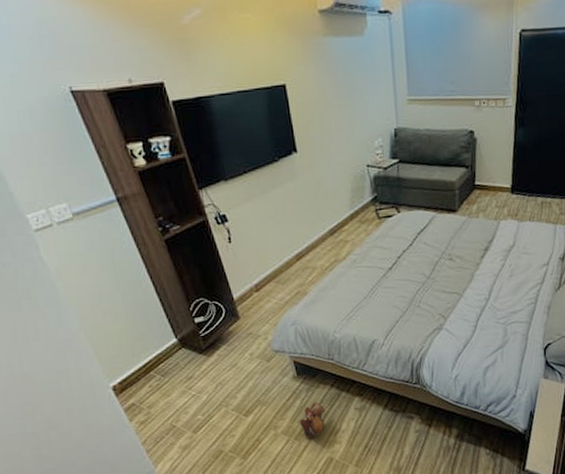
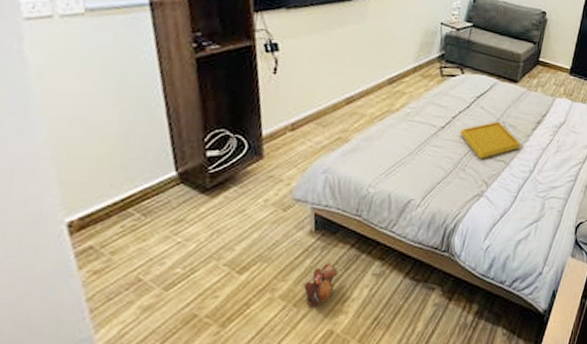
serving tray: none [408,254,472,294] -> present [460,121,521,159]

